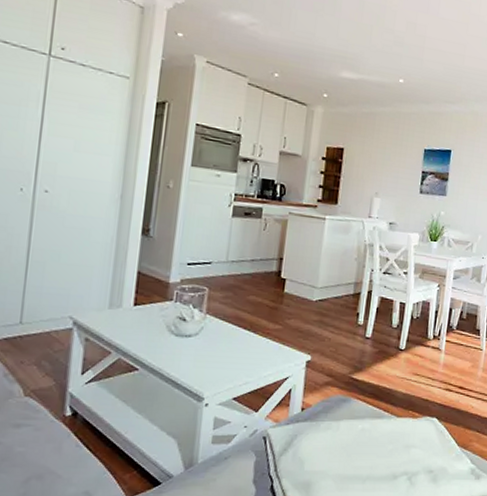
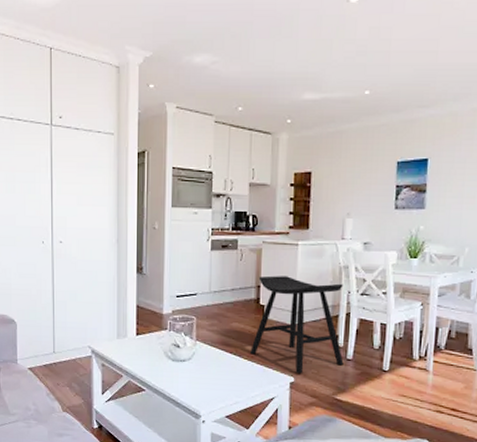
stool: none [265,248,367,352] -> present [249,275,344,374]

